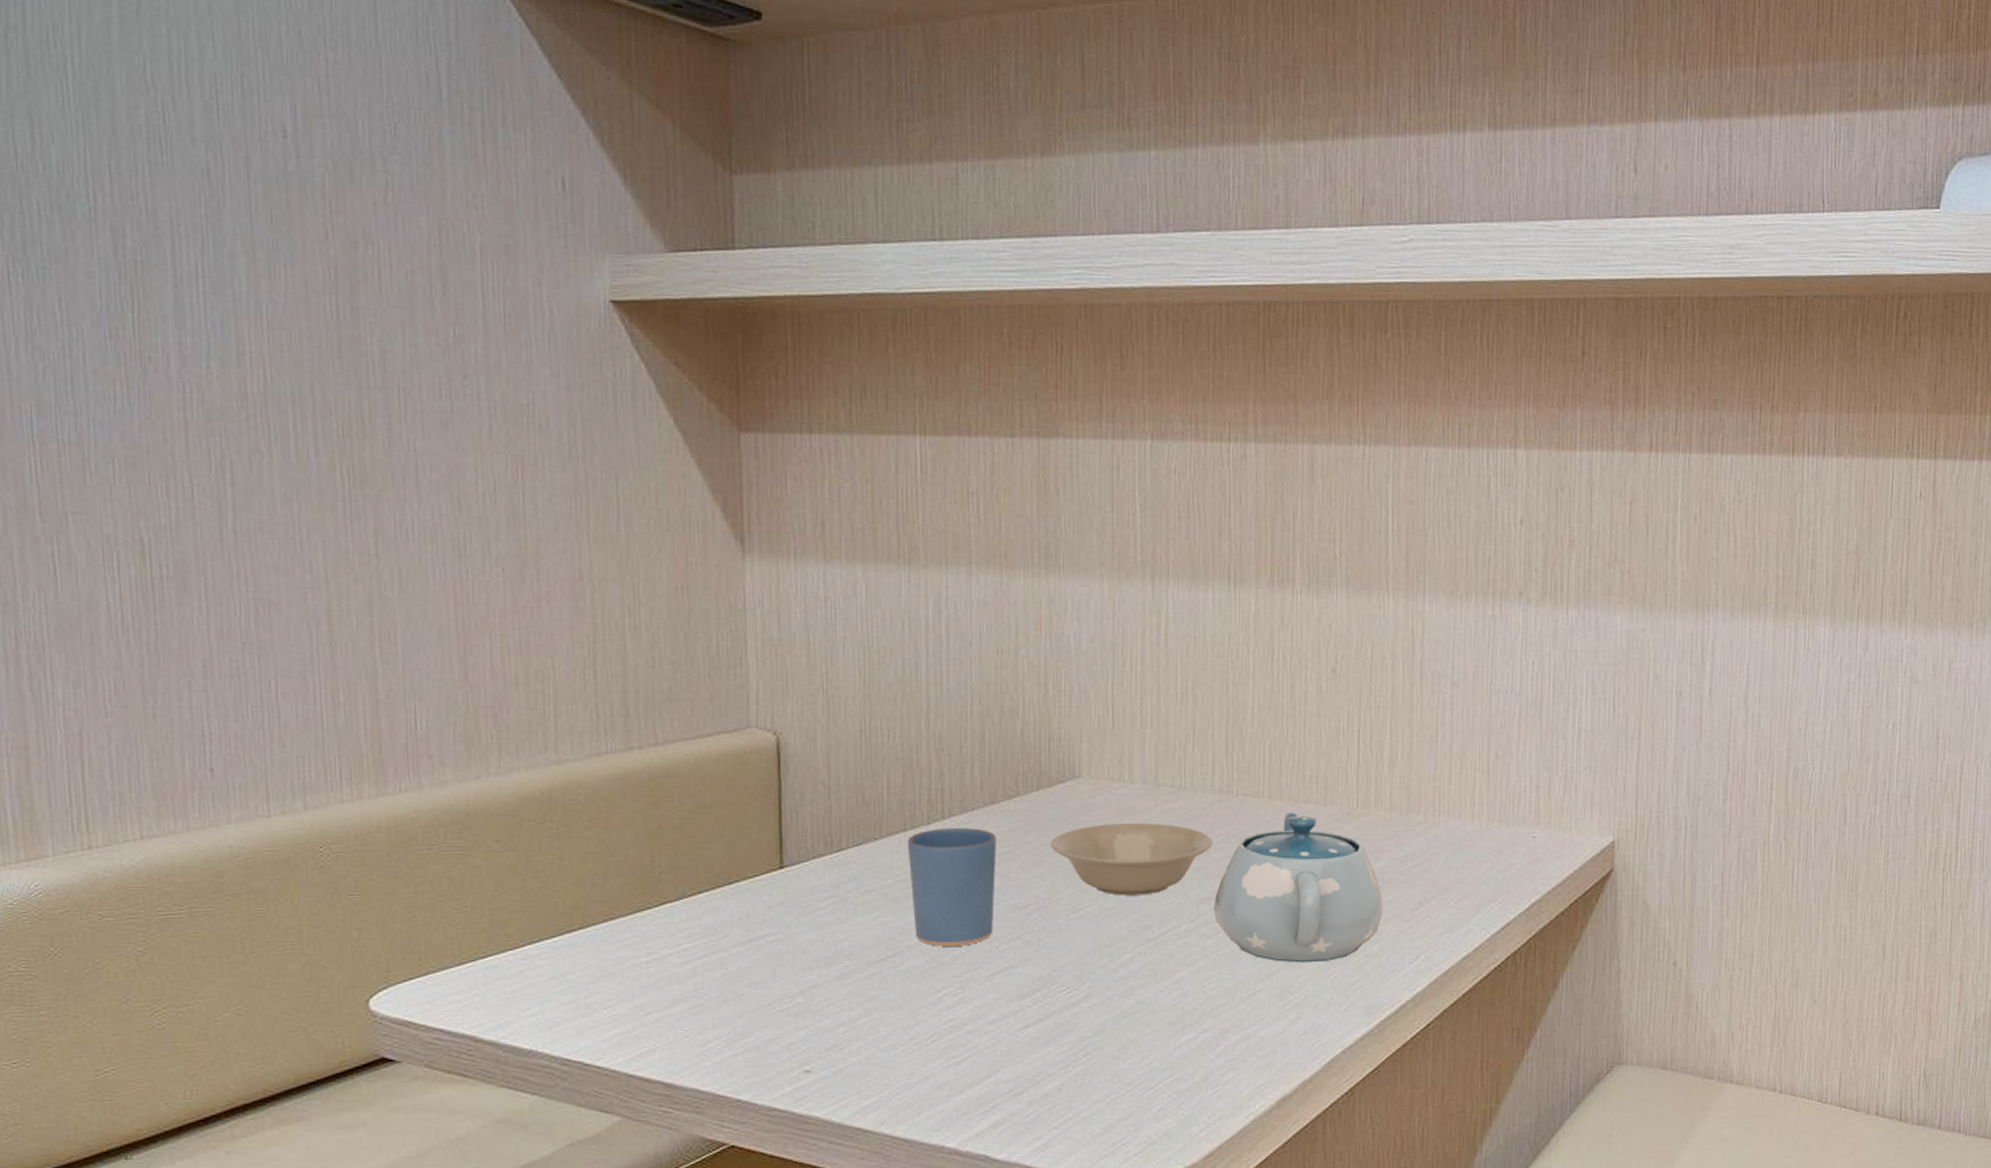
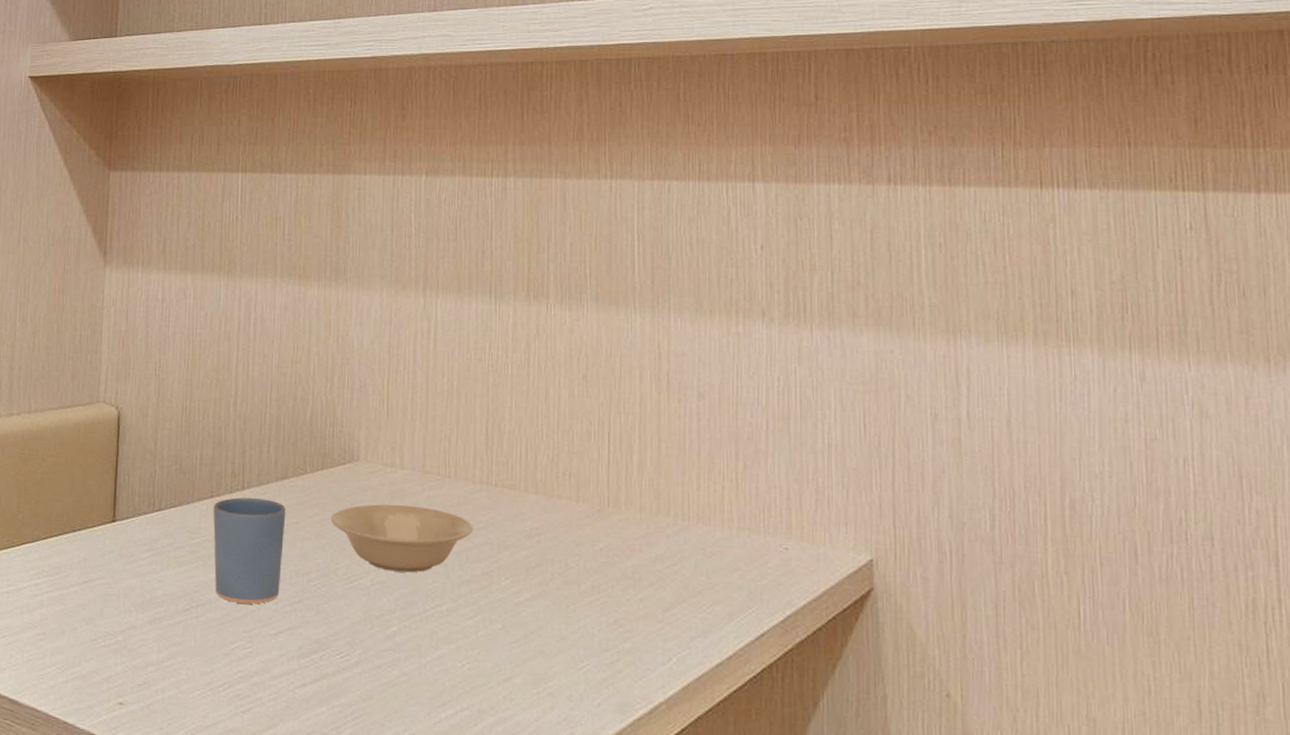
teapot: present [1213,812,1383,963] -> none [473,506,635,654]

